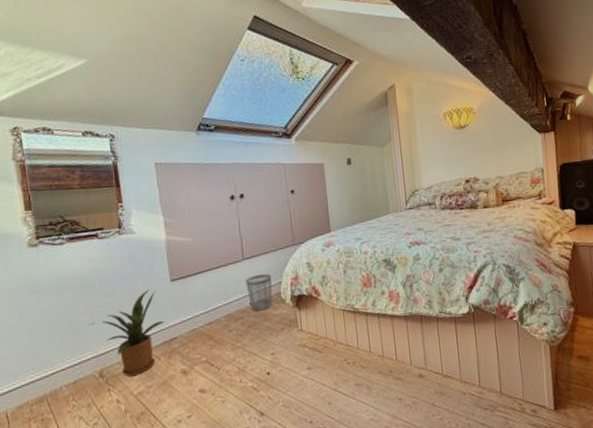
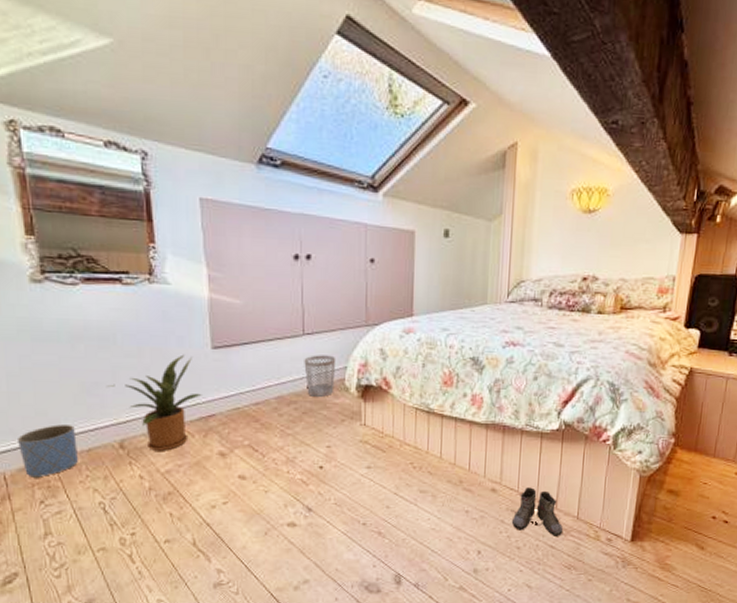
planter: none [17,362,66,413] -> present [16,424,78,478]
boots: none [439,369,491,414] -> present [510,487,564,536]

